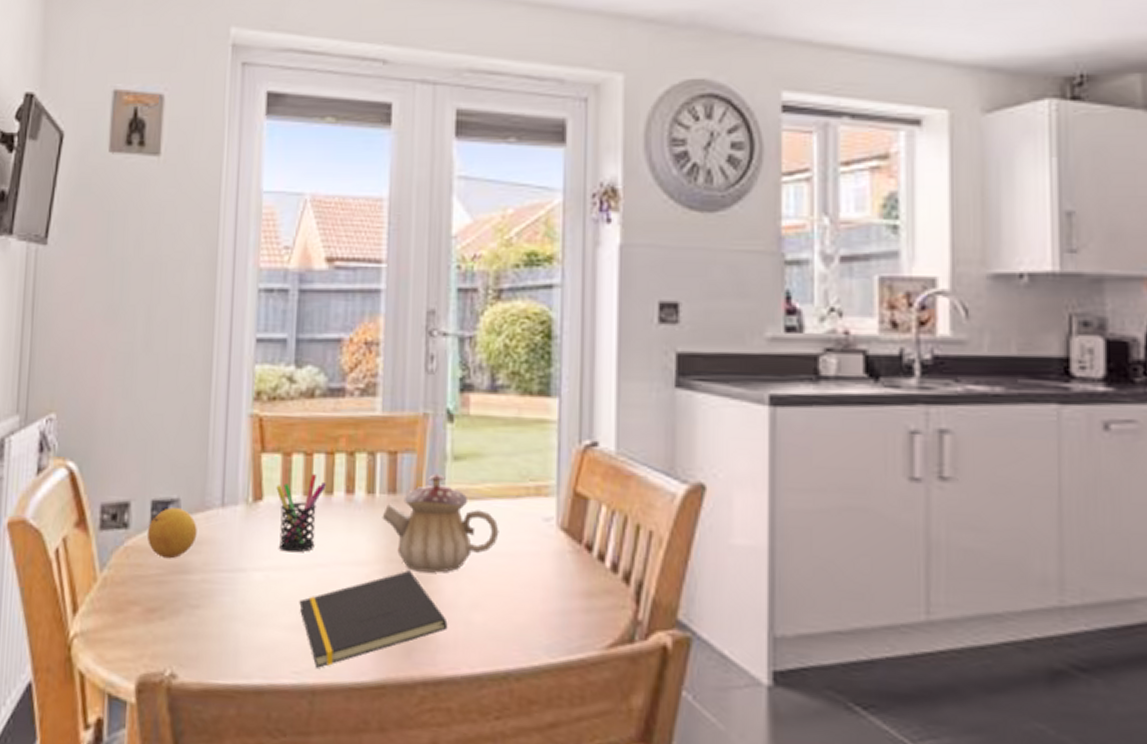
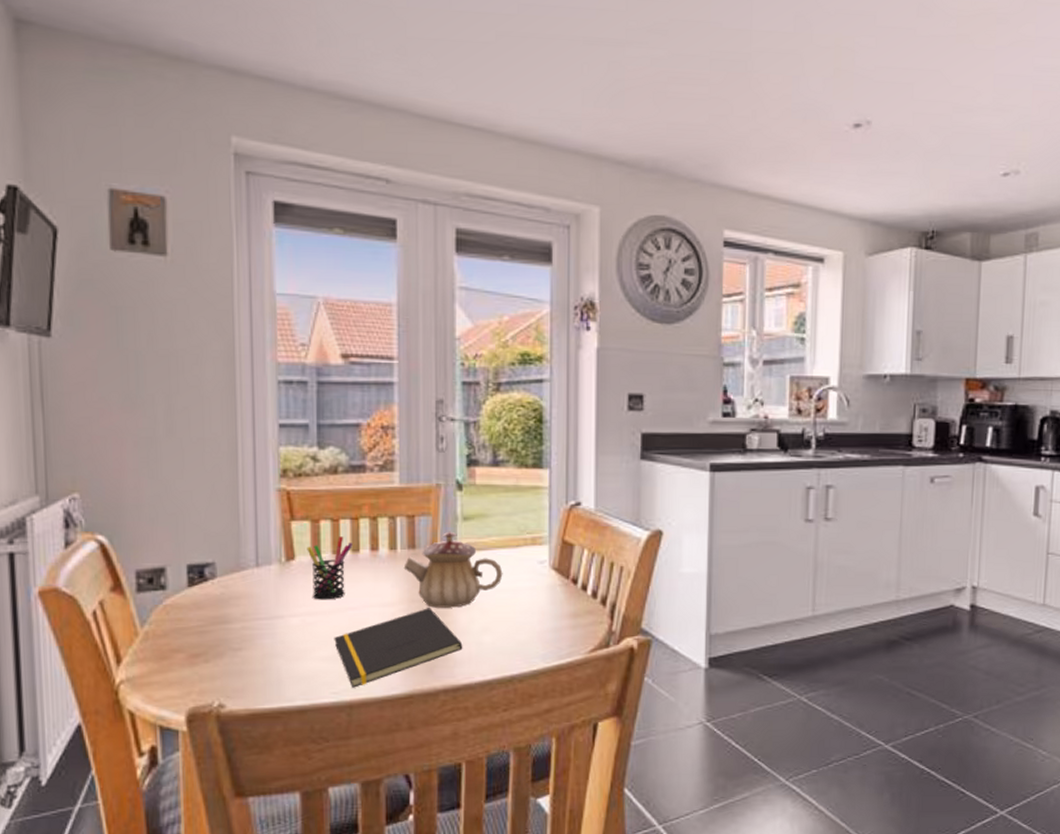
fruit: present [146,507,197,559] -> none [185,570,234,613]

